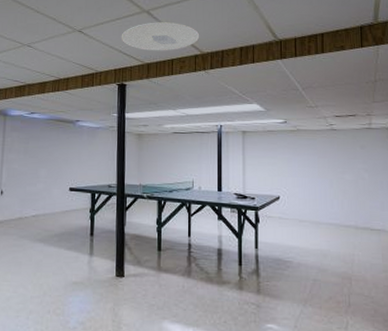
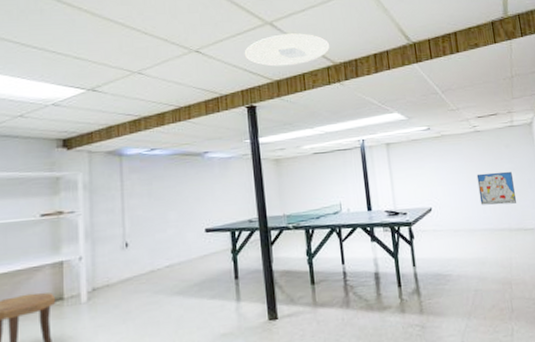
wall art: none [328,170,365,203] -> present [476,171,516,205]

